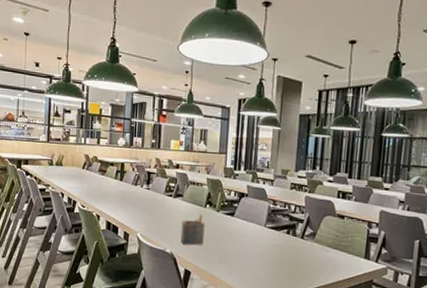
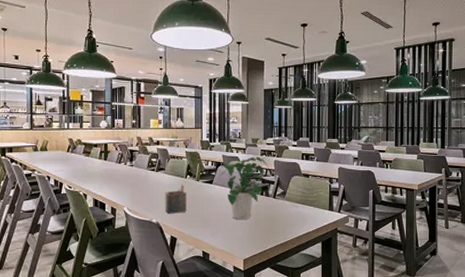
potted plant: none [242,190,299,259] -> present [220,156,269,219]

